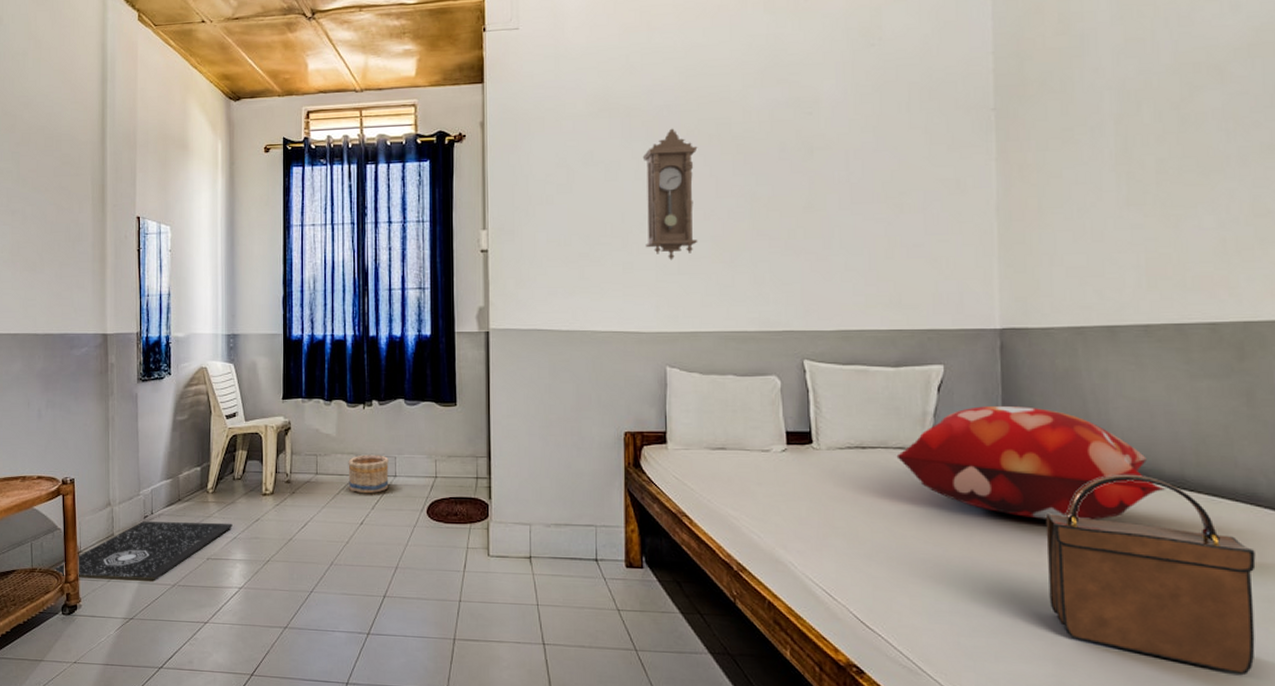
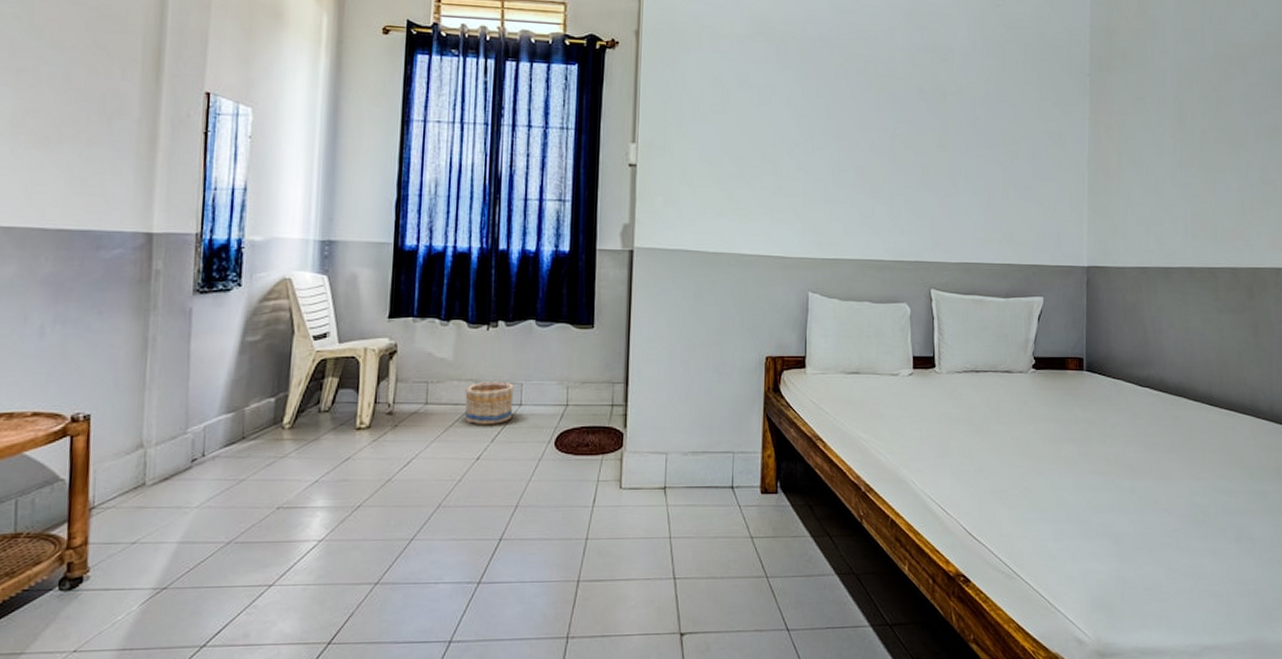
bath mat: present [52,521,233,581] -> none [47,464,315,541]
pendulum clock: present [642,128,698,261] -> none [794,59,847,188]
decorative pillow: present [896,406,1165,521] -> none [1003,334,1198,433]
handbag: present [1045,474,1256,676] -> none [1114,393,1256,558]

